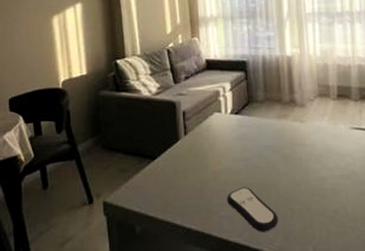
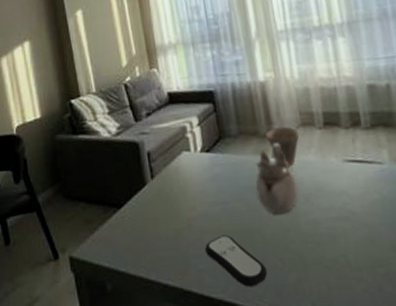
teapot: none [275,110,311,171] -> present [255,143,299,214]
cup: none [288,96,316,130] -> present [265,126,300,166]

